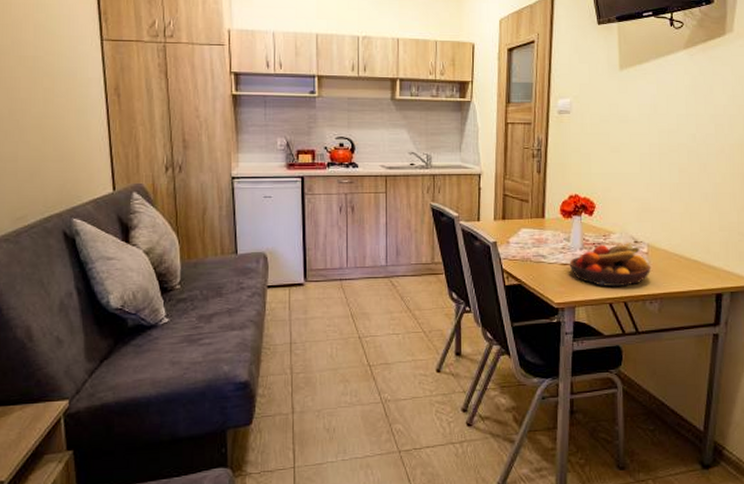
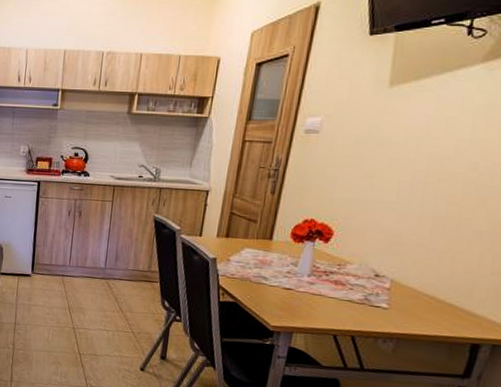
fruit bowl: present [569,243,651,287] -> none [292,273,391,320]

